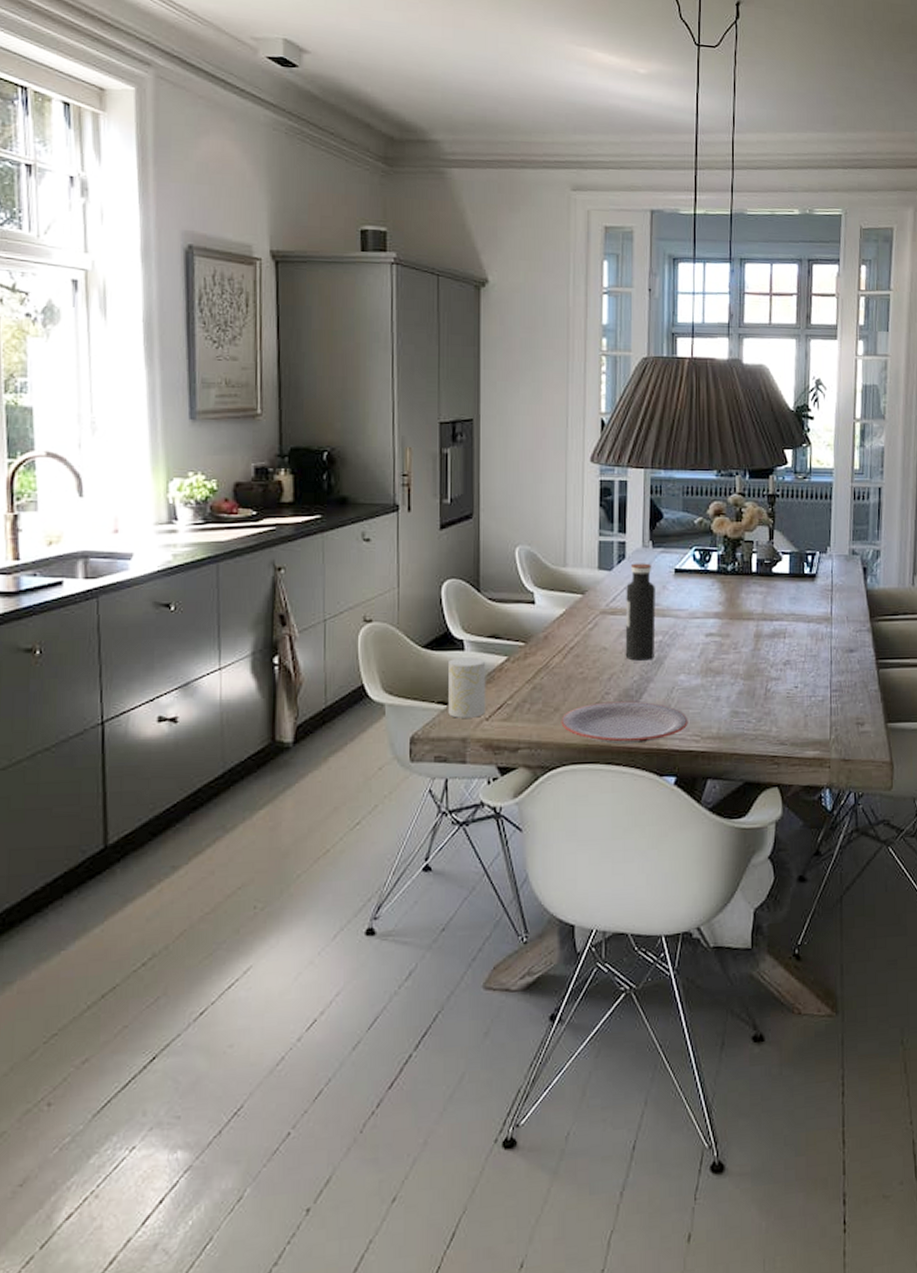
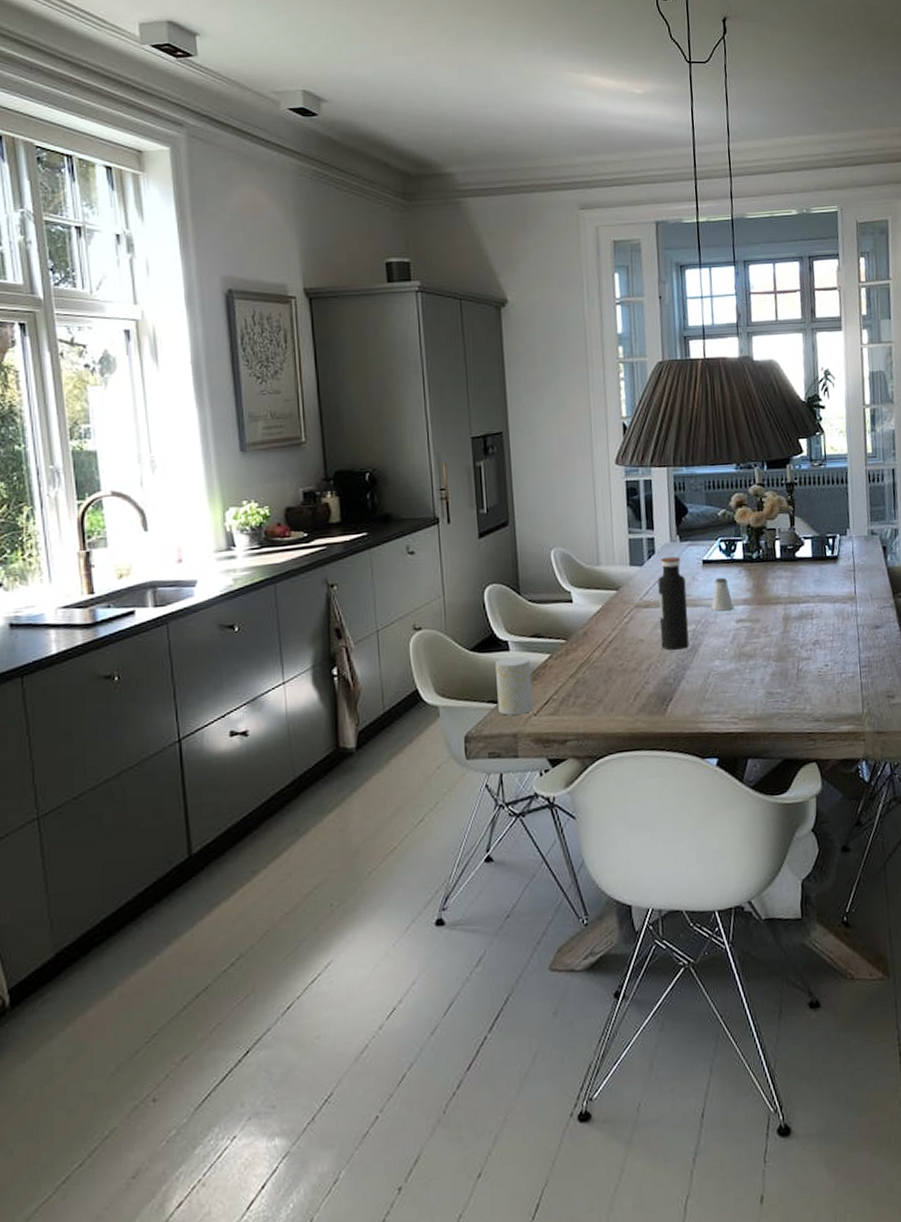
plate: present [561,701,688,745] -> none [605,688,726,731]
saltshaker: none [680,588,704,623] -> present [711,577,734,611]

